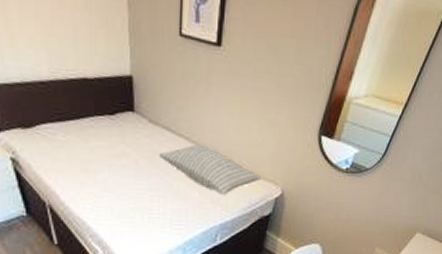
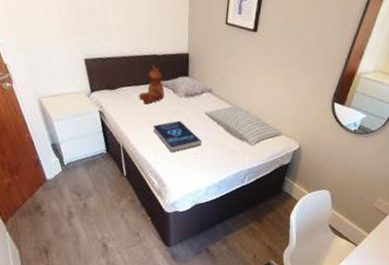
teddy bear: none [67,92,103,147] -> present [139,65,165,105]
book: none [90,166,157,210] -> present [153,120,202,153]
decorative pillow: none [96,106,170,136] -> present [160,76,215,98]

